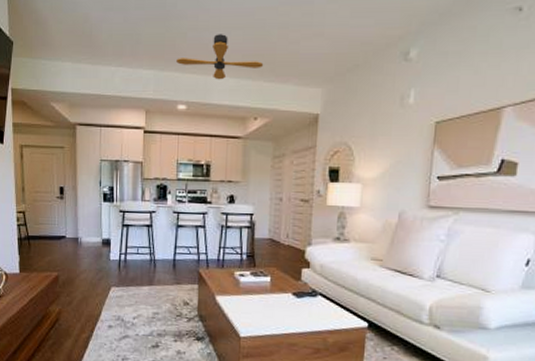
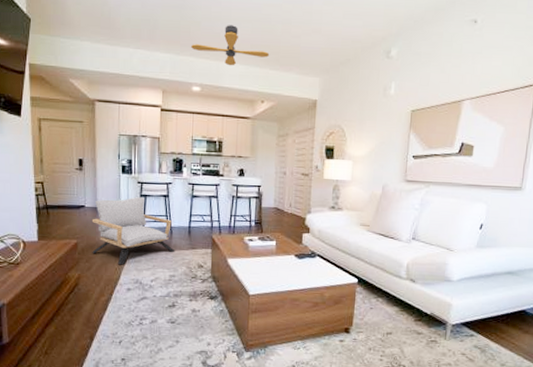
armchair: none [72,227,159,300] -> present [91,197,176,265]

